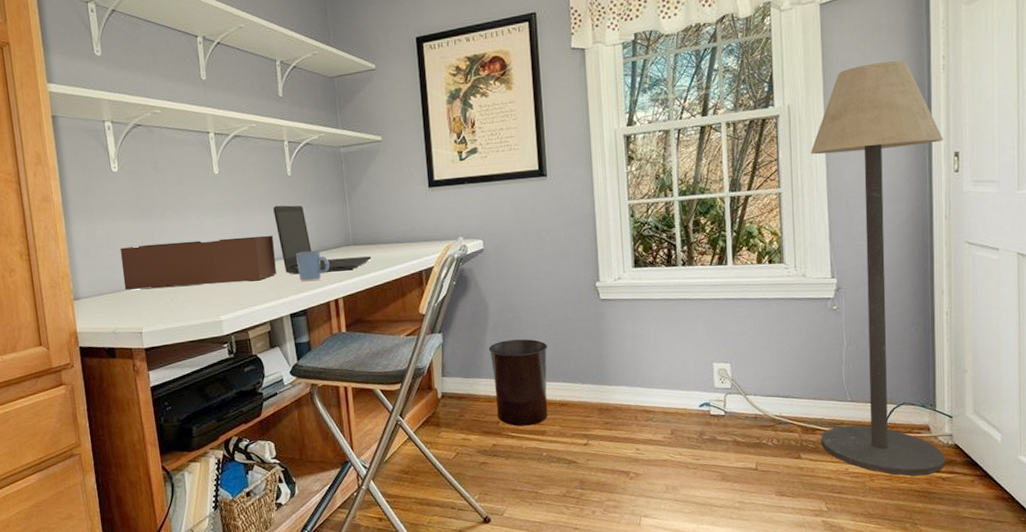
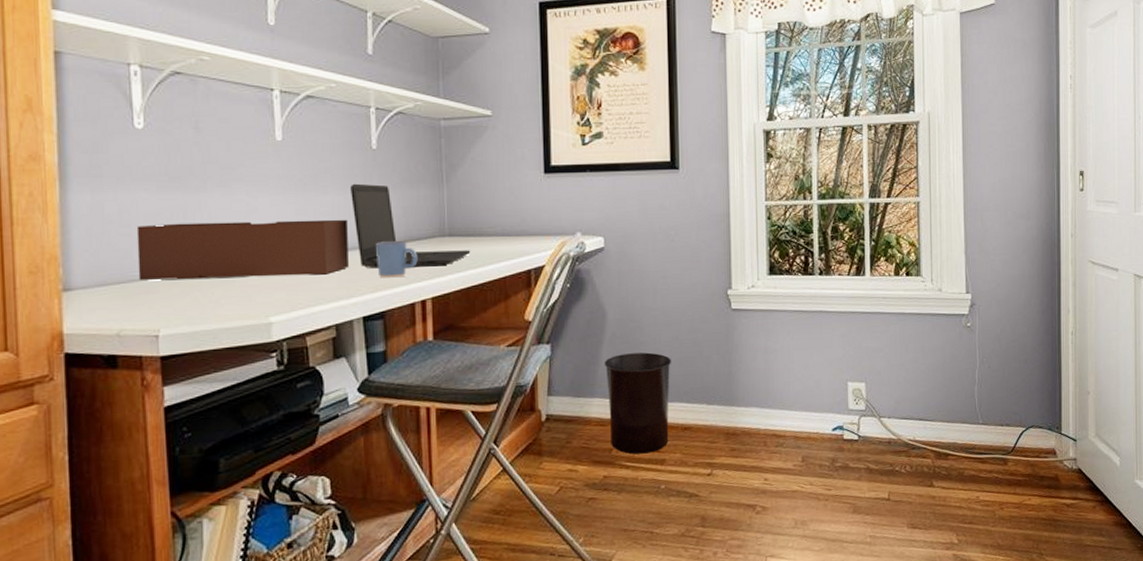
floor lamp: present [810,60,946,476] -> none [948,76,1070,503]

